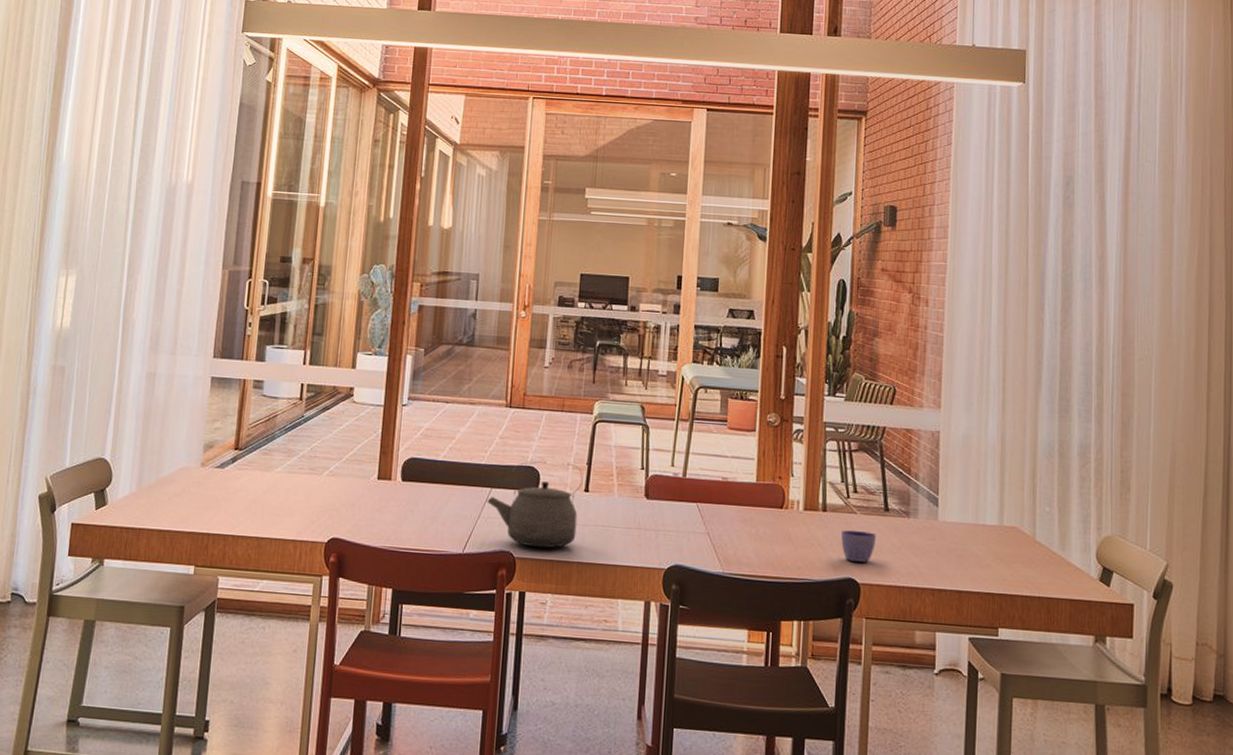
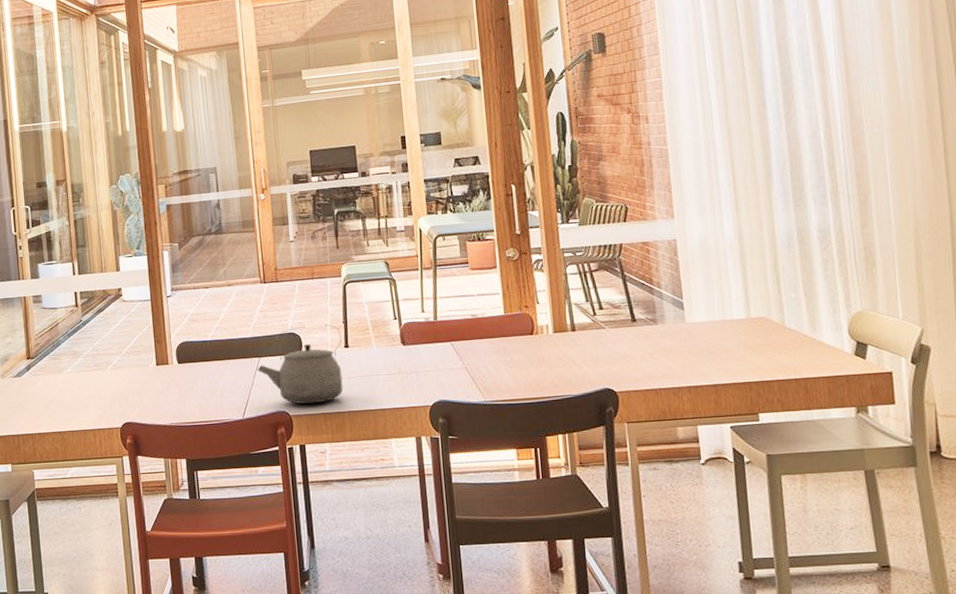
cup: present [841,530,876,563] -> none [593,343,627,373]

